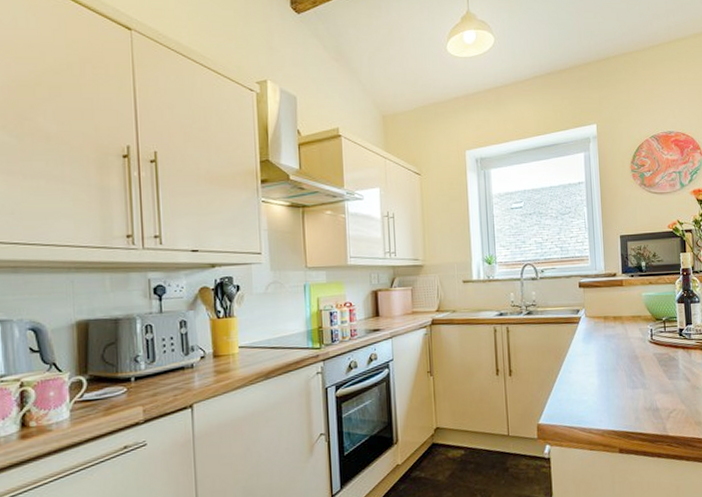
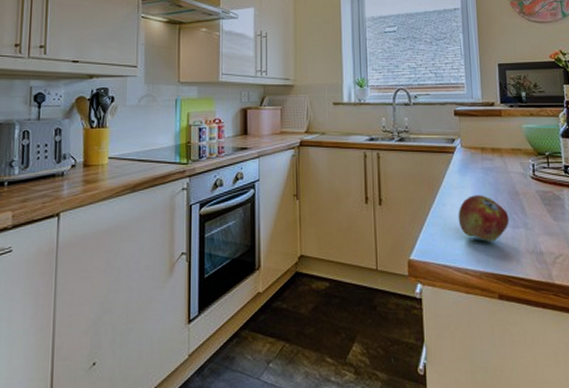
fruit: none [582,360,629,403] -> present [458,195,510,241]

